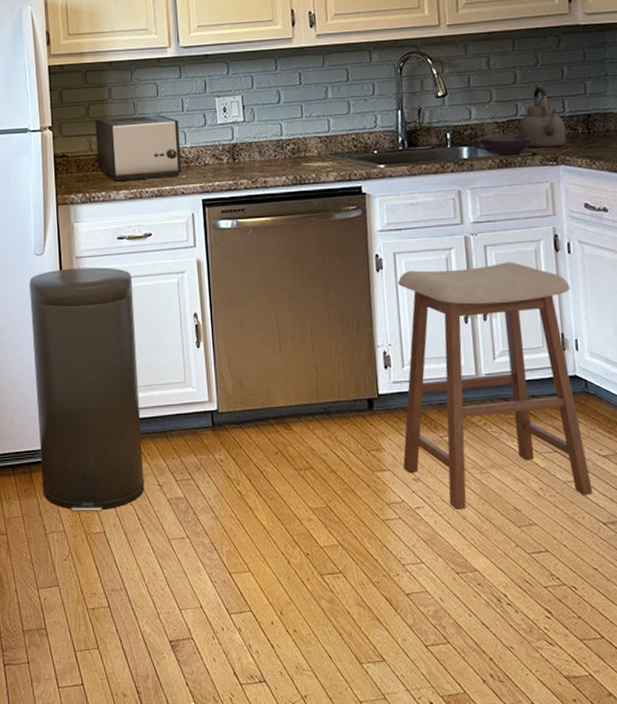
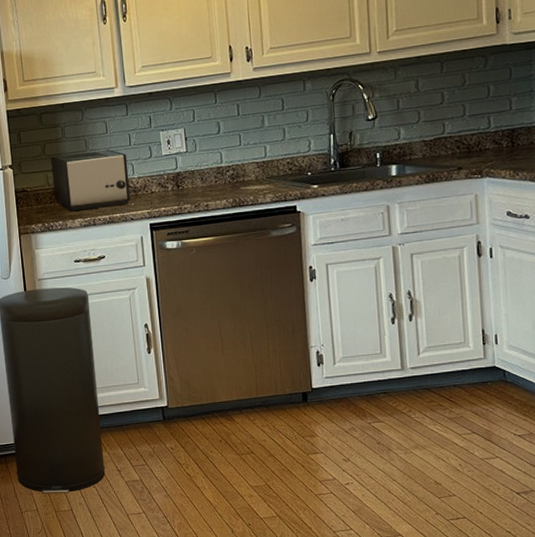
bar stool: present [397,262,593,509] -> none [329,267,508,484]
bowl: present [479,134,531,157] -> none [407,151,457,173]
kettle: present [519,87,566,148] -> none [445,105,491,163]

